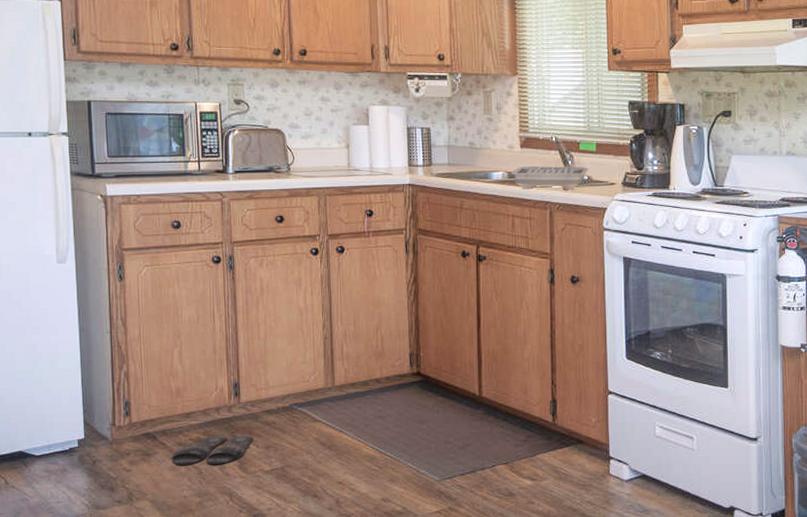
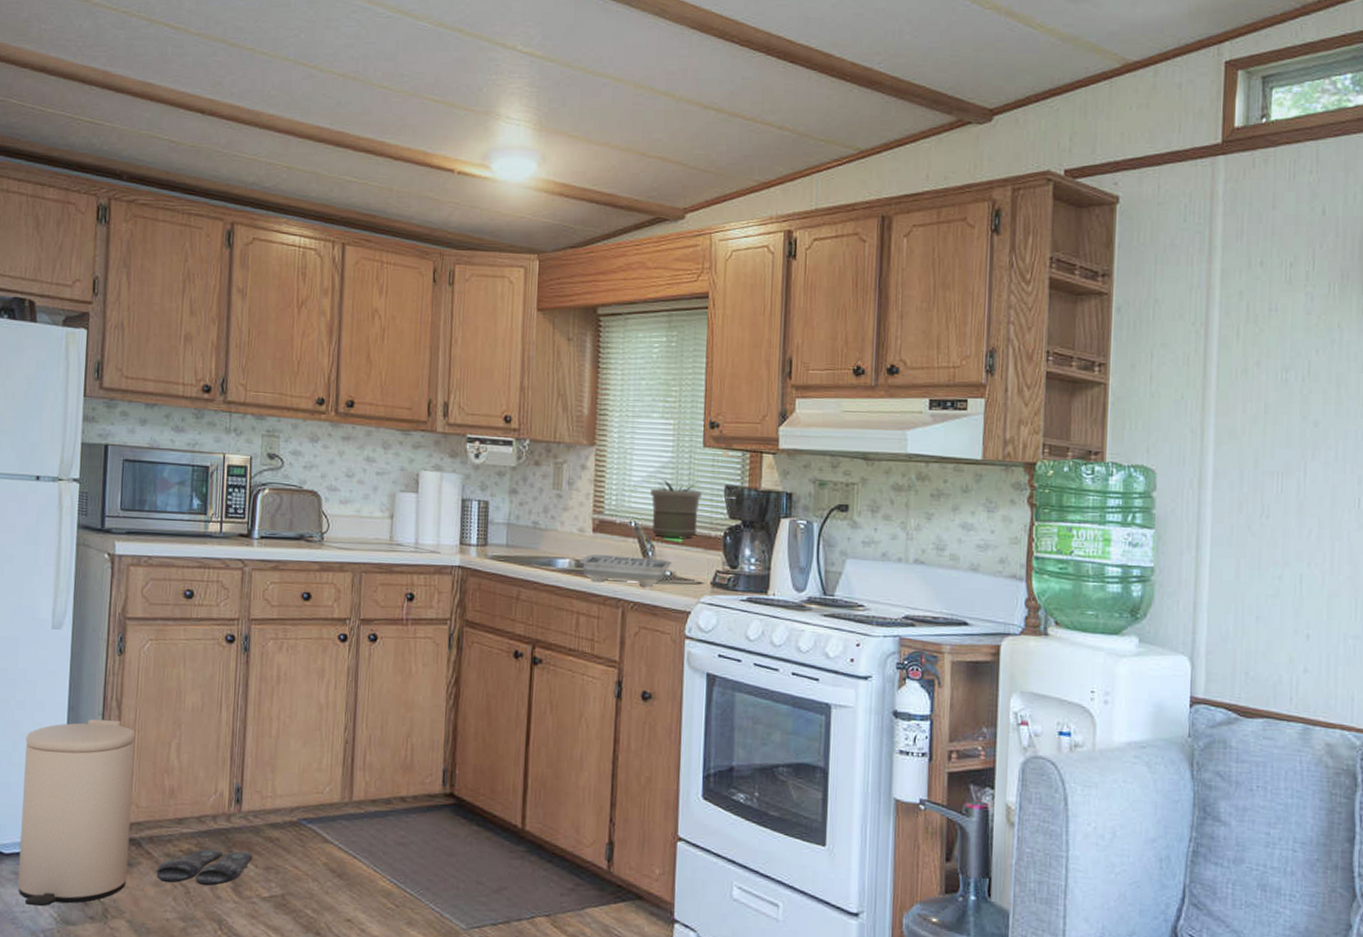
pedal bin: none [44,336,147,497] -> present [18,719,136,907]
planter: none [567,100,612,148] -> present [650,478,705,539]

